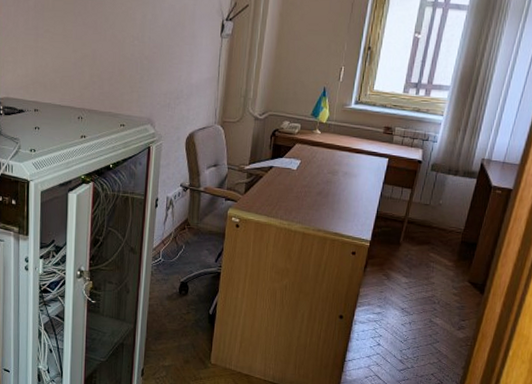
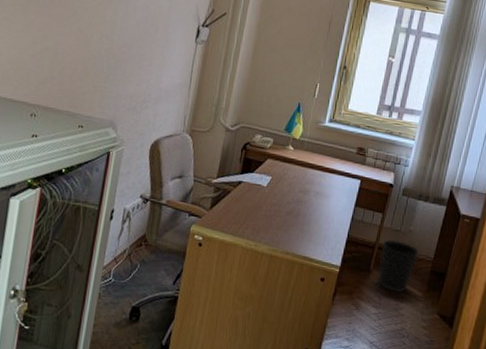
wastebasket: none [408,214,450,263] -> present [378,240,420,293]

